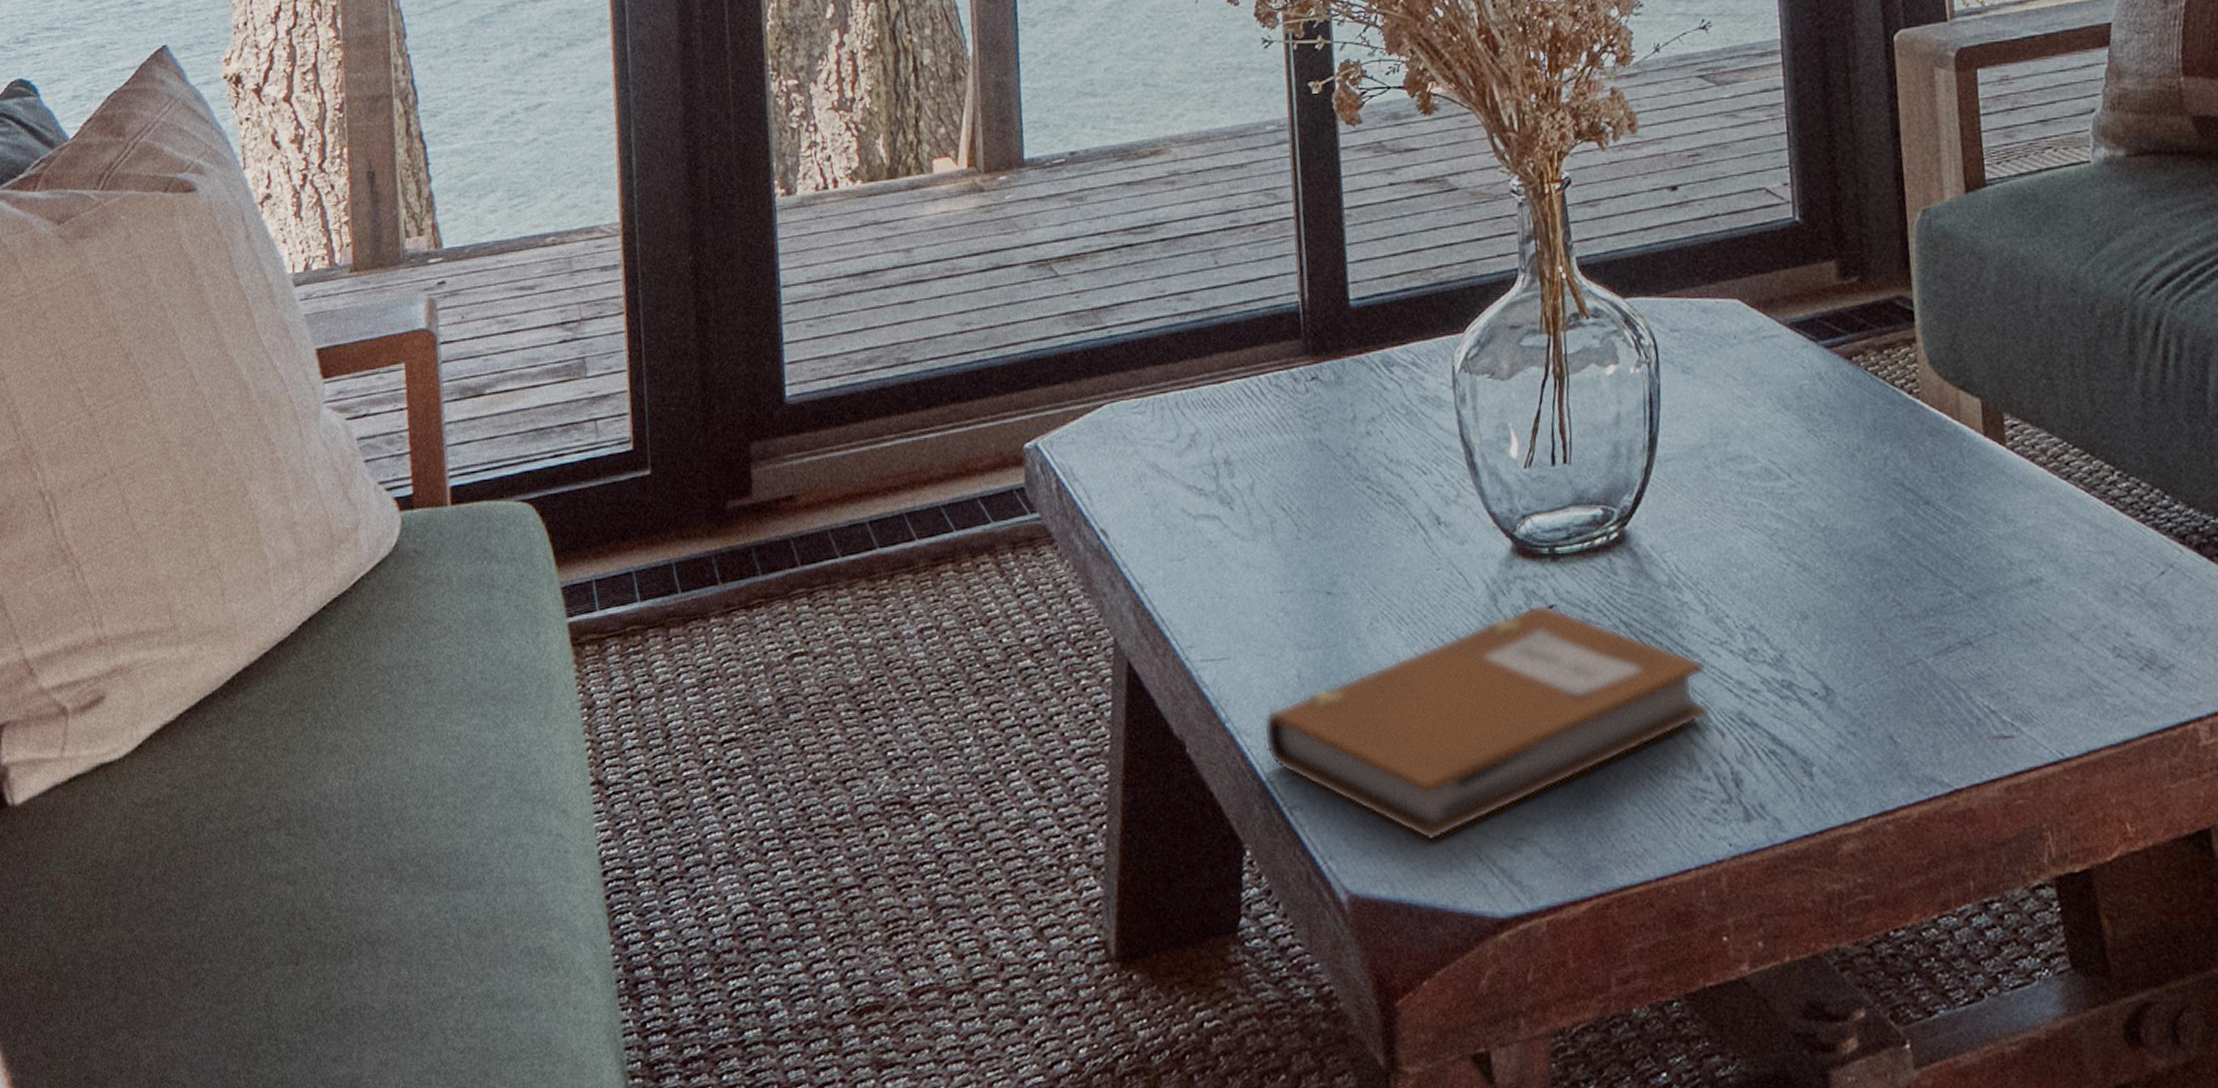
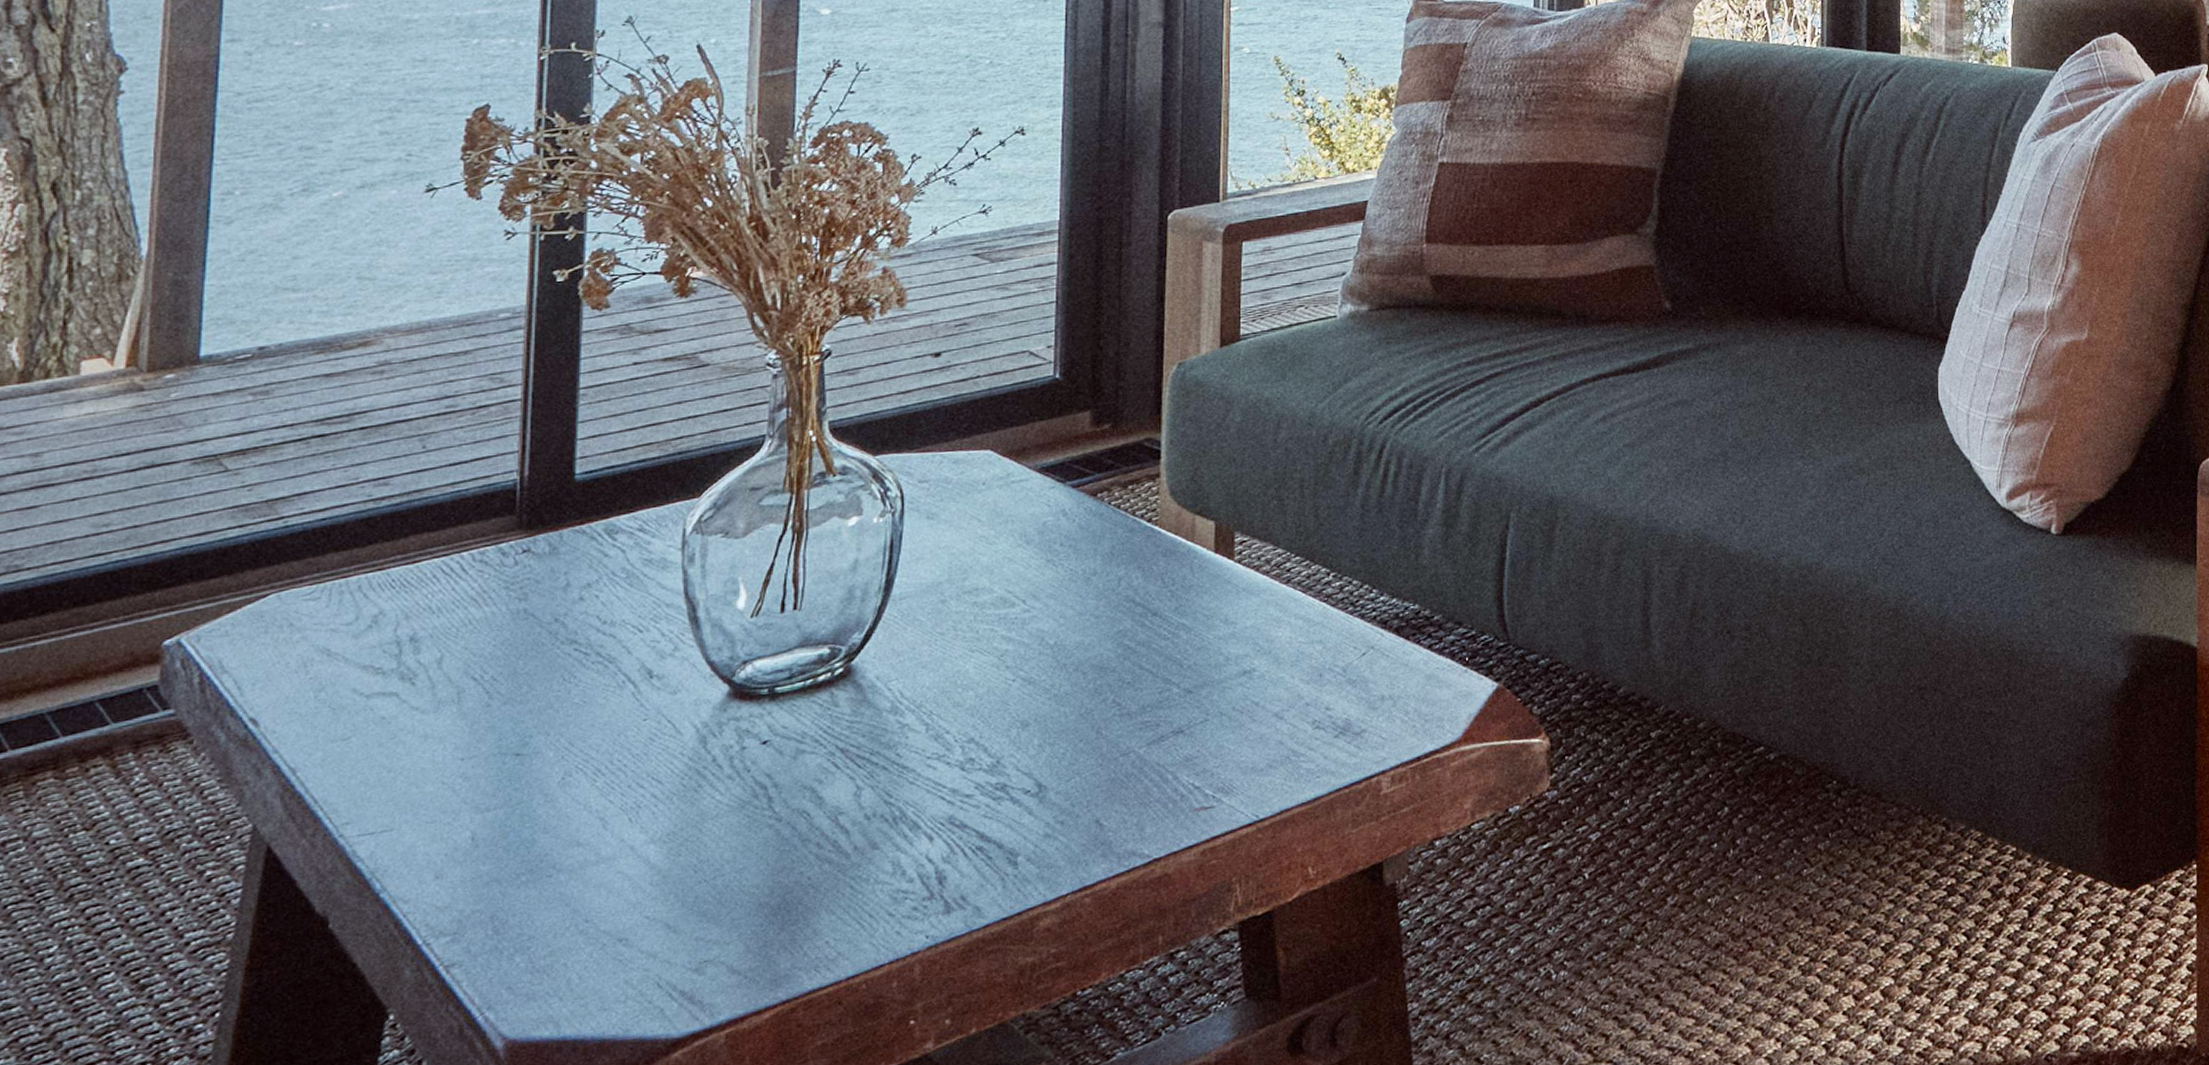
notebook: present [1263,604,1710,841] -> none [425,741,921,977]

